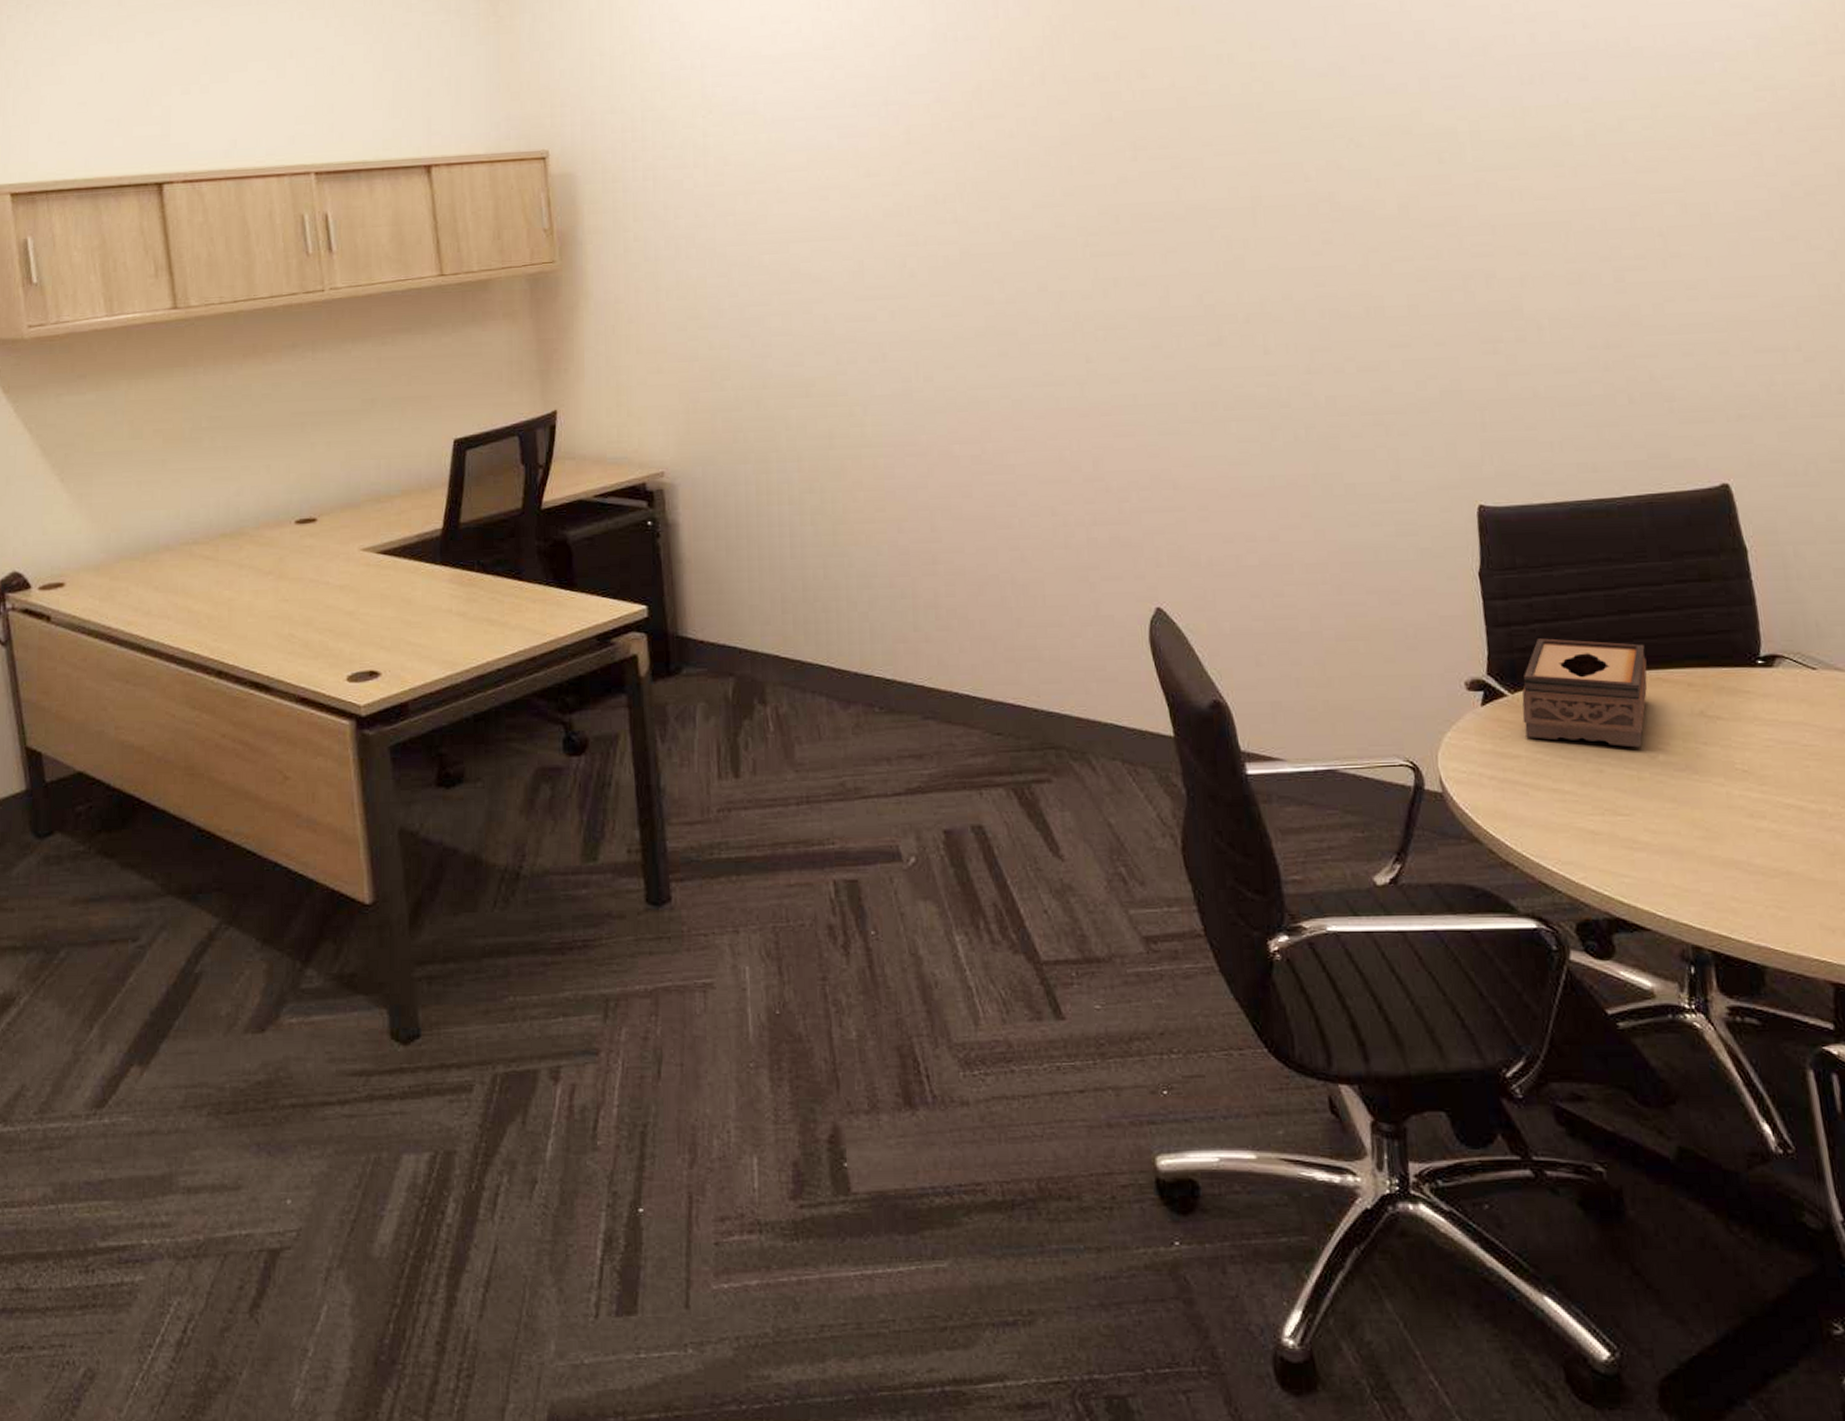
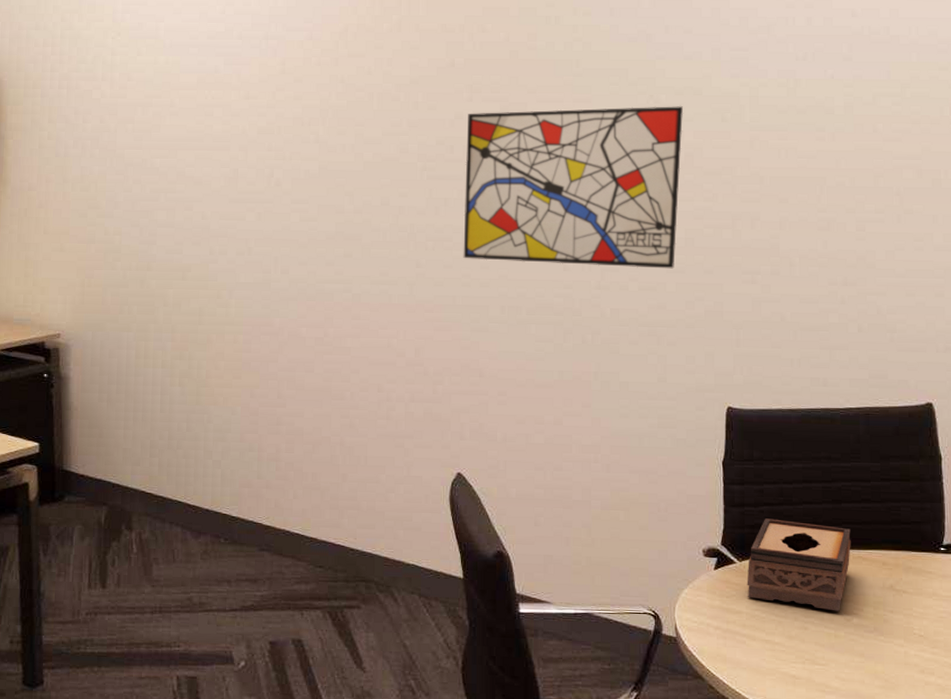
wall art: none [1133,149,1398,349] -> present [463,106,683,269]

